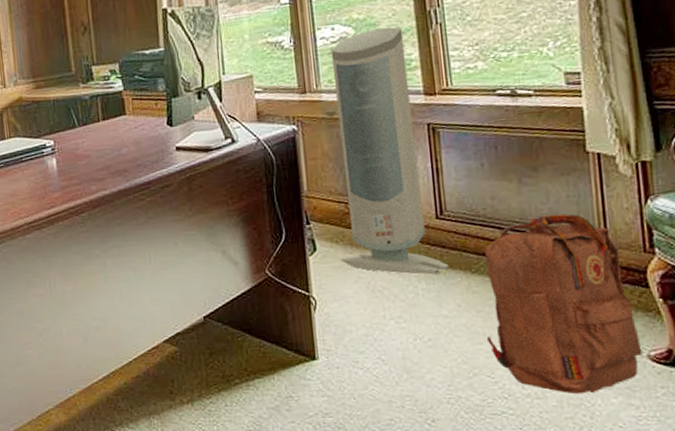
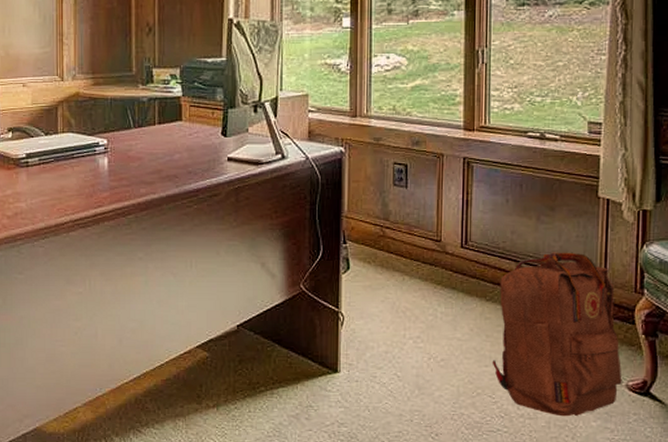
air purifier: present [330,27,449,275] -> none [370,61,467,300]

